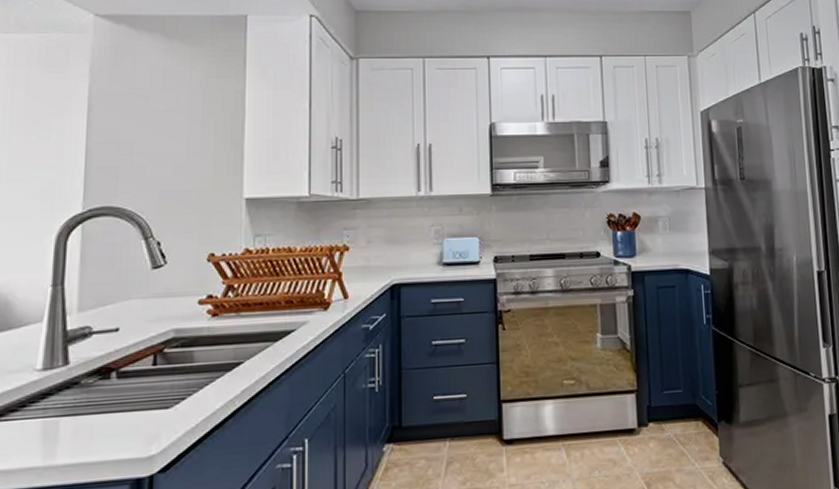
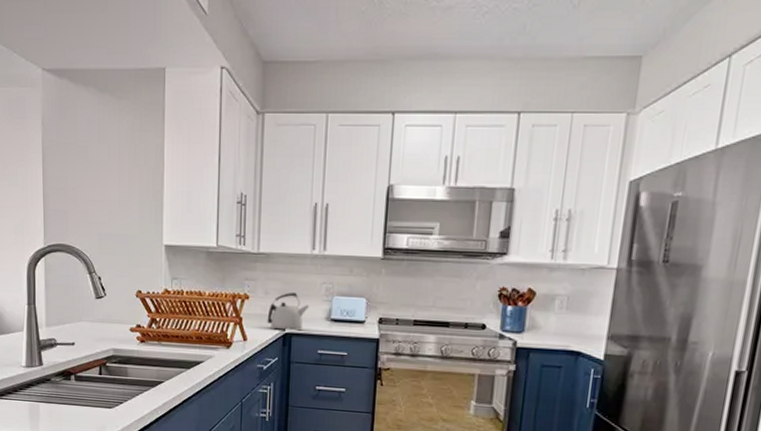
kettle: none [371,237,419,282] -> present [267,292,310,331]

